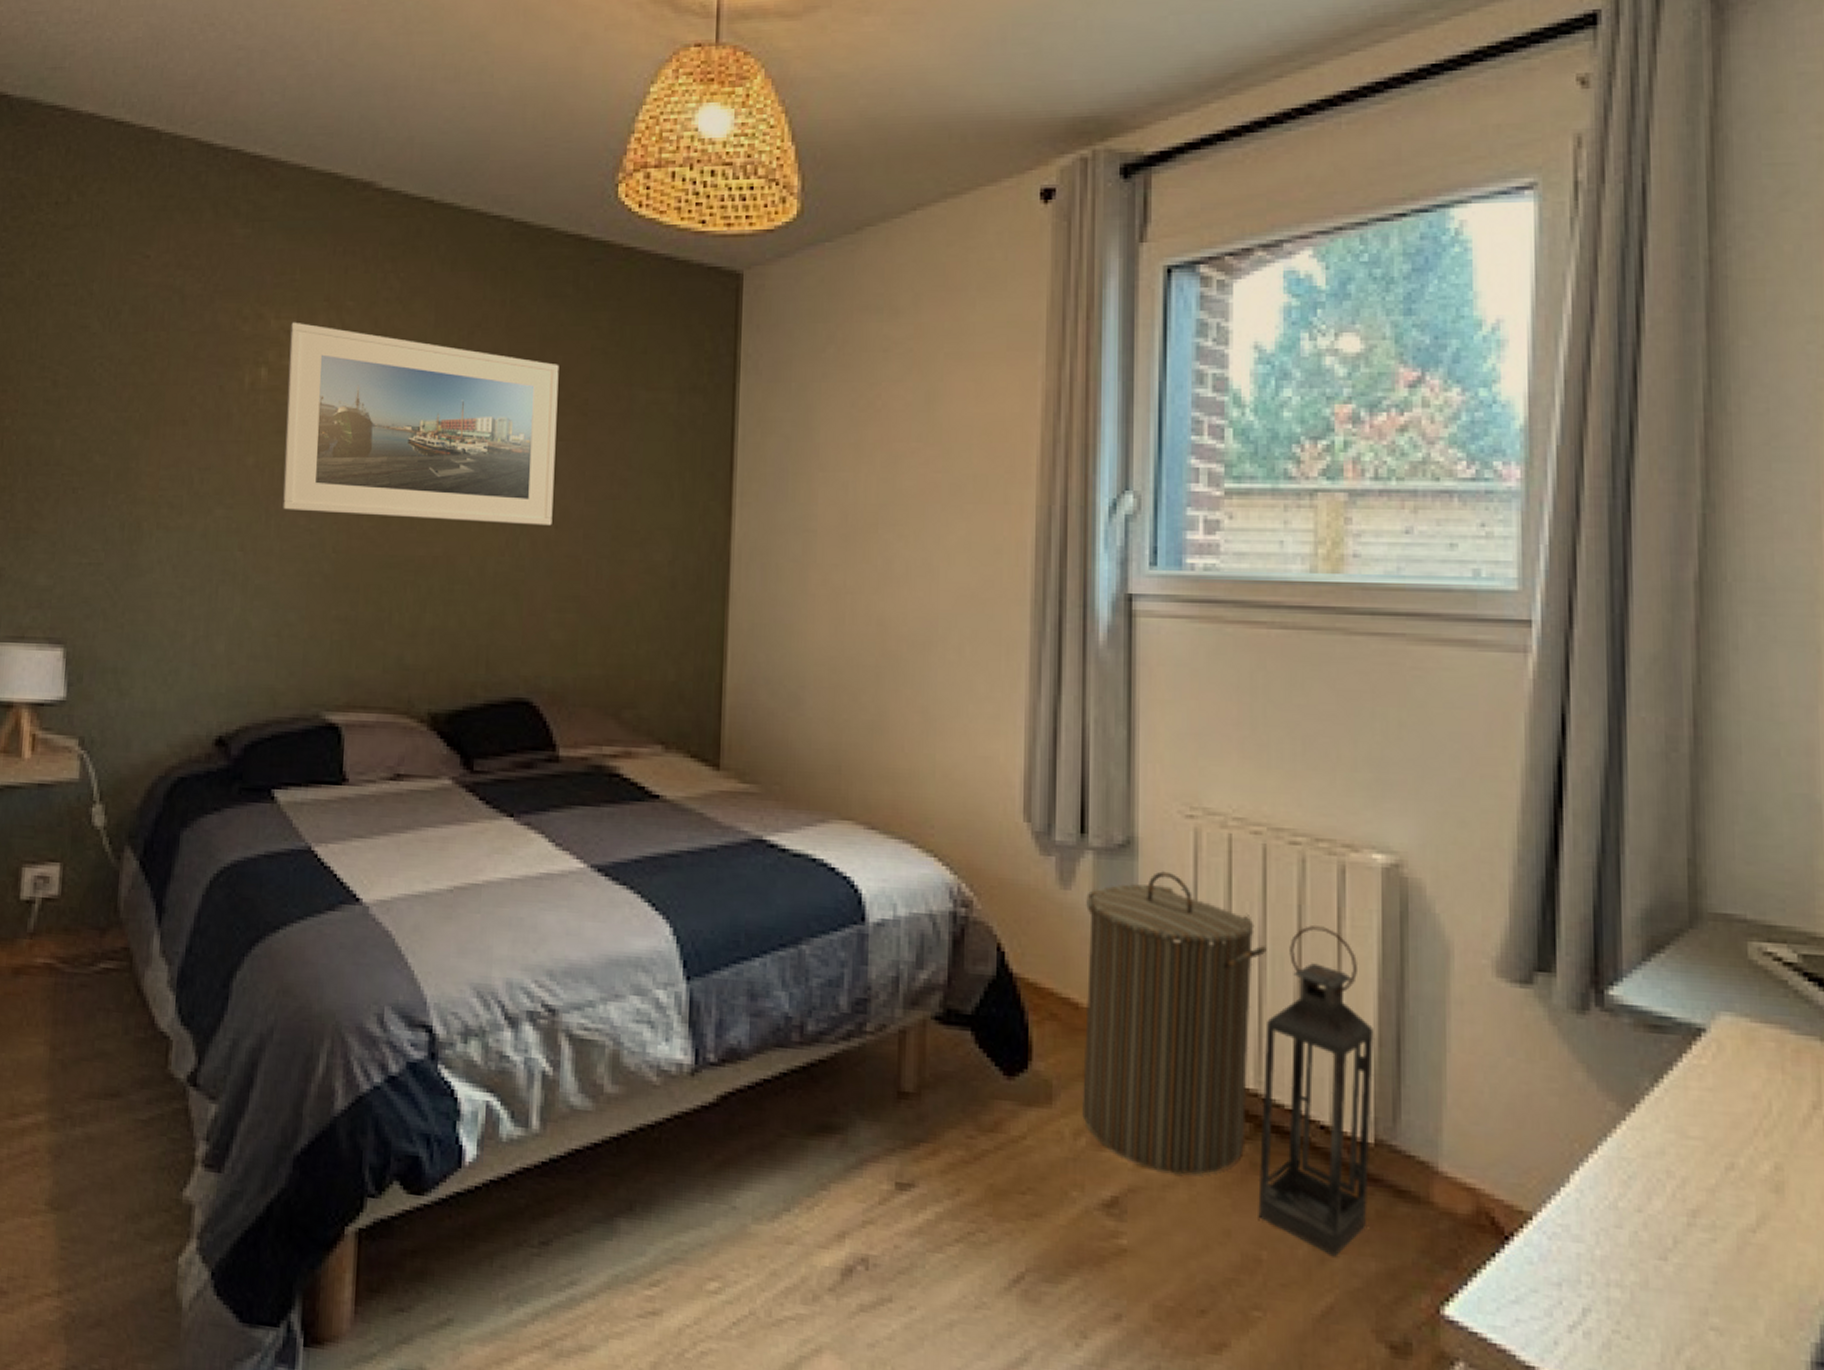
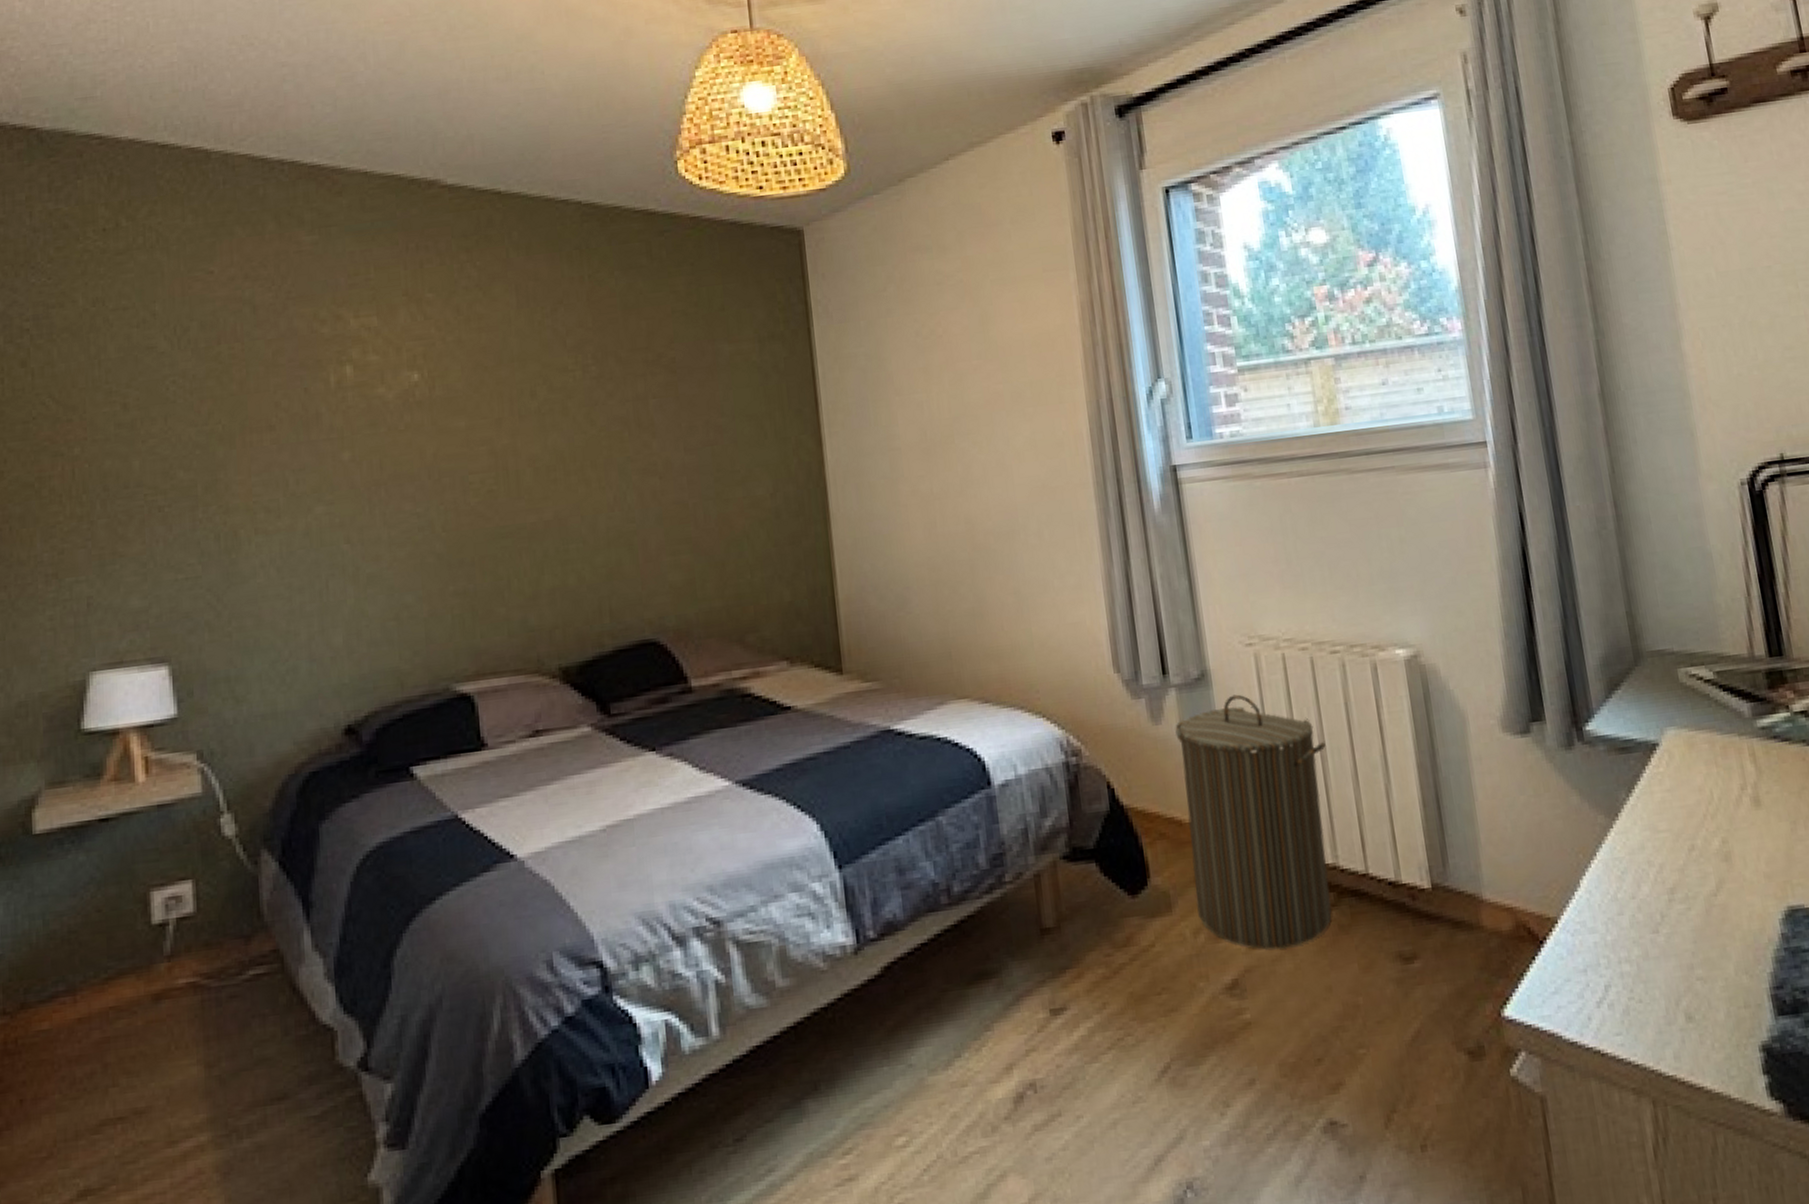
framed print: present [283,322,559,526] -> none [370,318,656,499]
lantern: present [1258,925,1375,1257] -> none [1334,717,1435,989]

